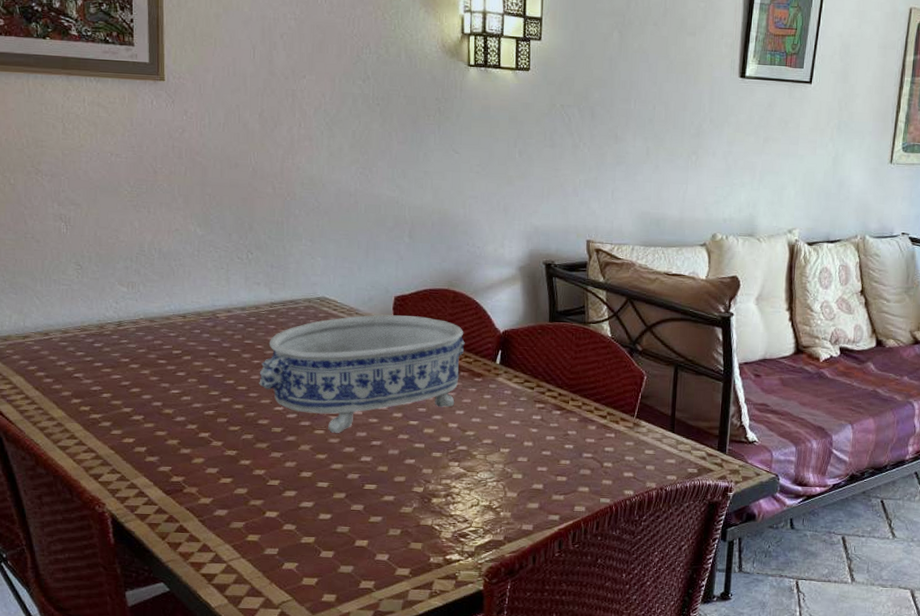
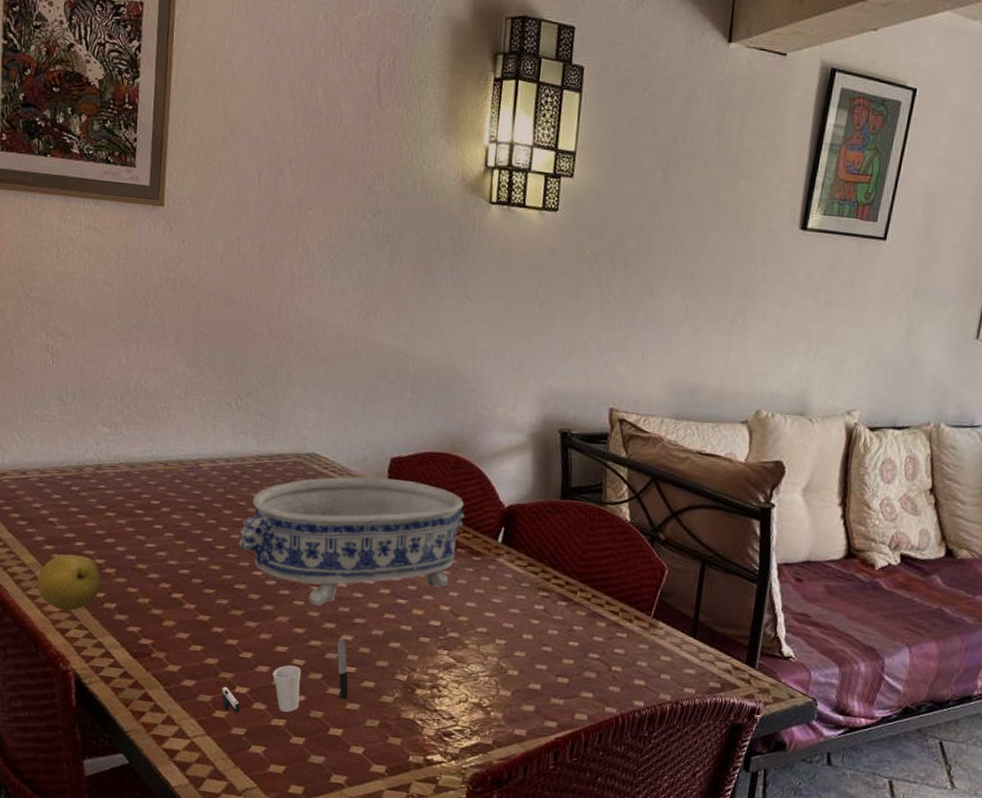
fruit: none [67,405,131,457] -> present [36,554,102,611]
cup: none [252,459,371,536] -> present [221,637,349,714]

